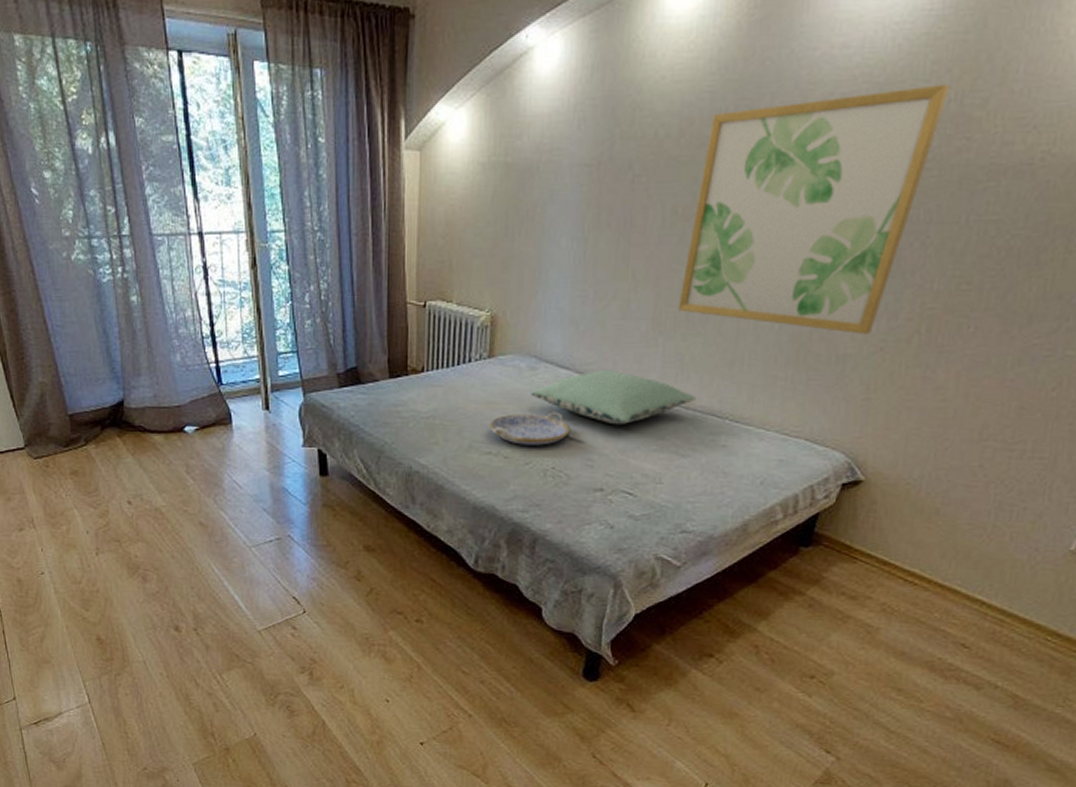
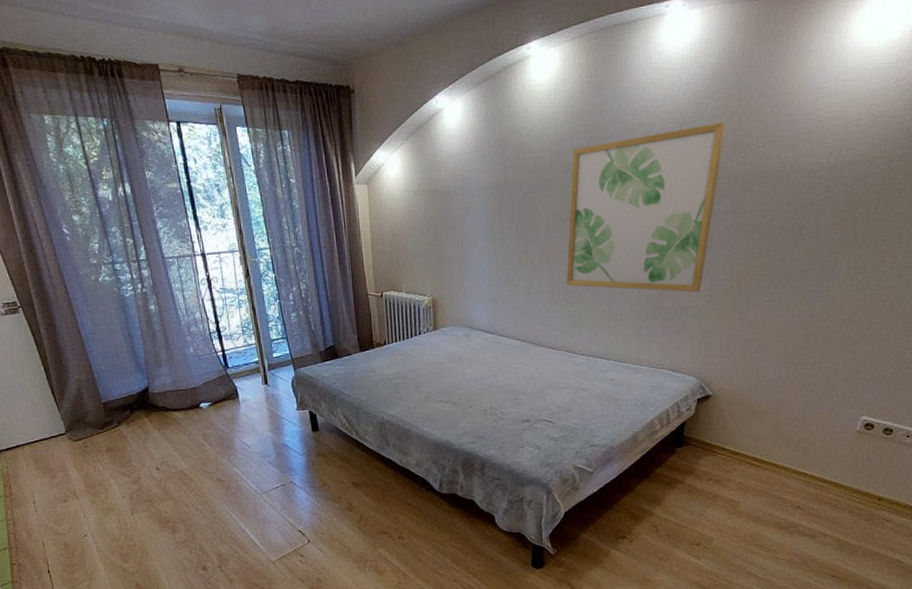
serving tray: present [489,411,571,446] -> none [439,365,500,393]
pillow: present [530,369,697,425] -> none [467,331,588,372]

